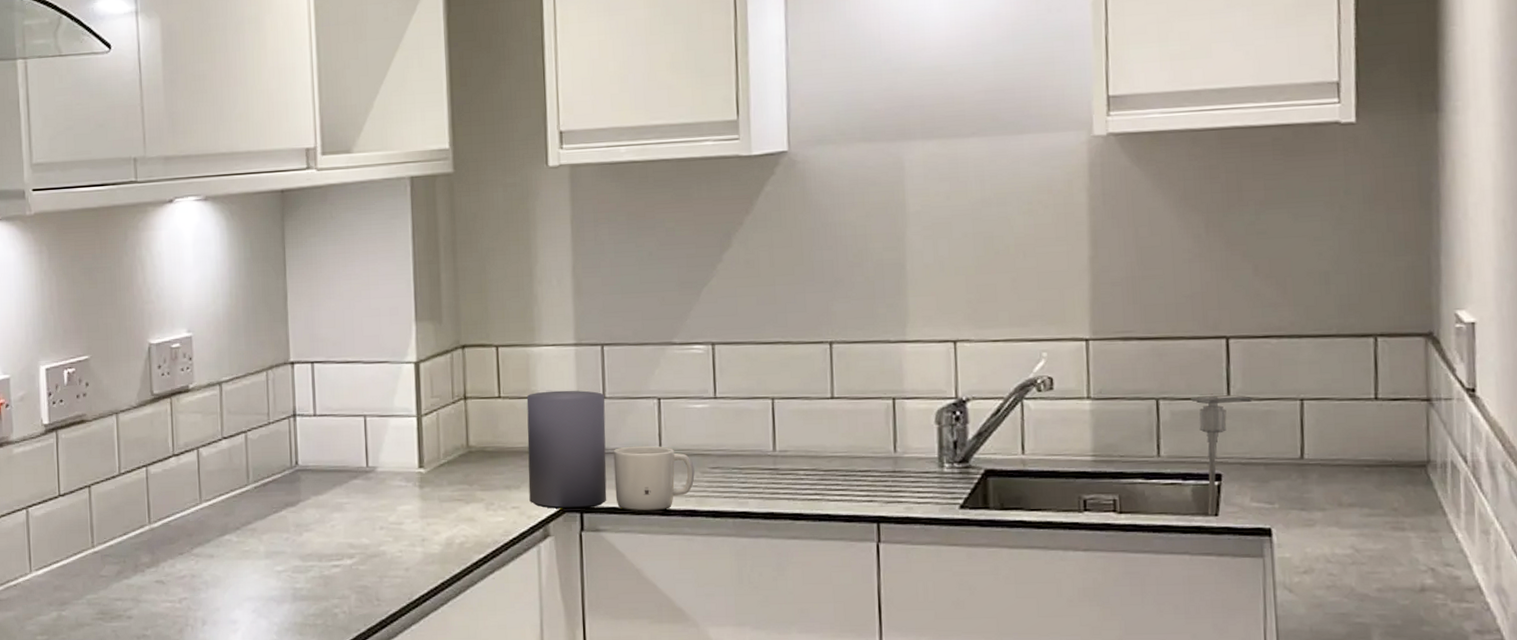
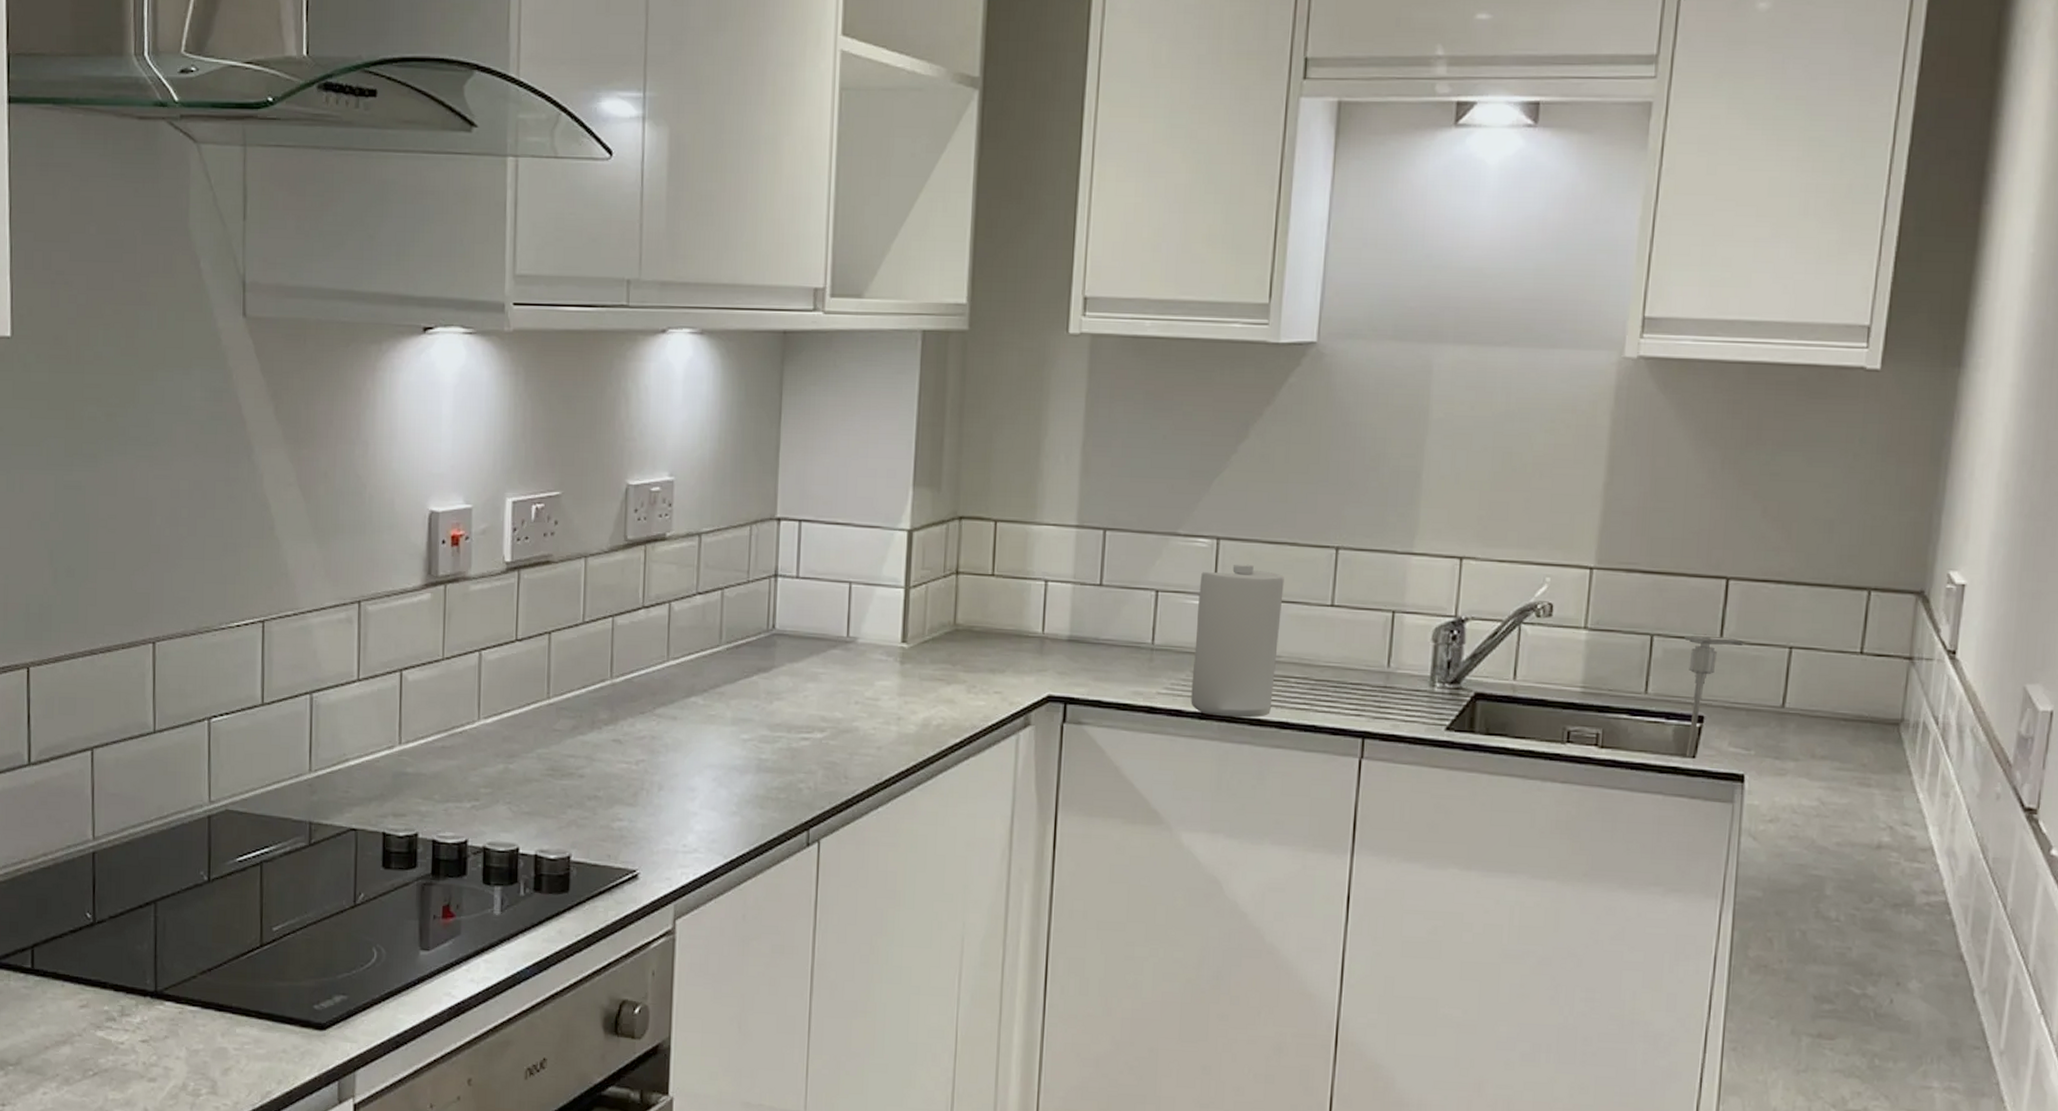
canister: present [526,390,607,510] -> none [1013,573,1102,700]
mug: present [613,445,695,512] -> none [1102,638,1185,708]
paper towel holder: none [700,365,784,513] -> present [1191,564,1284,718]

